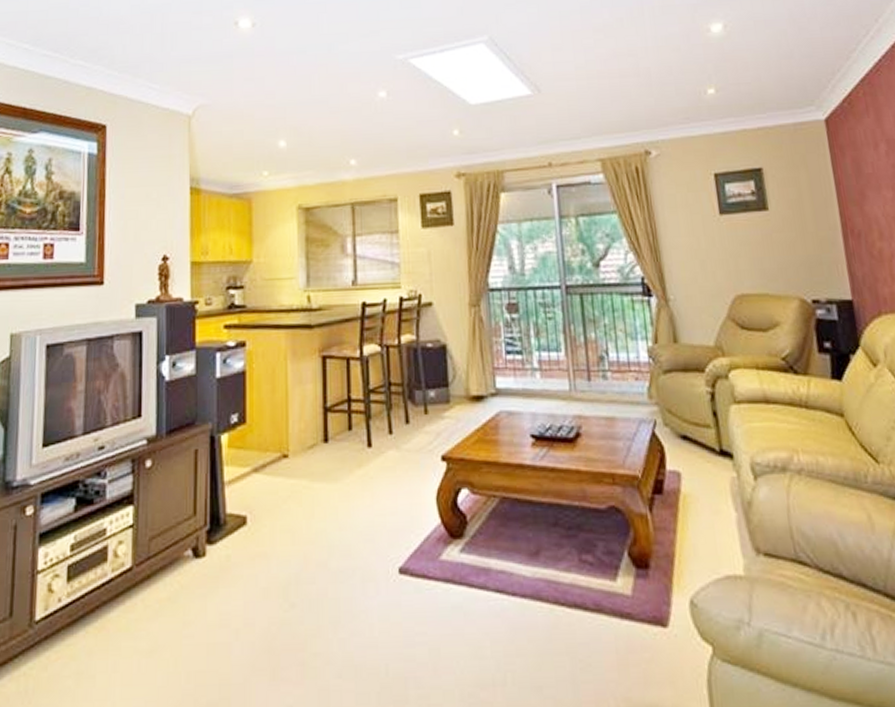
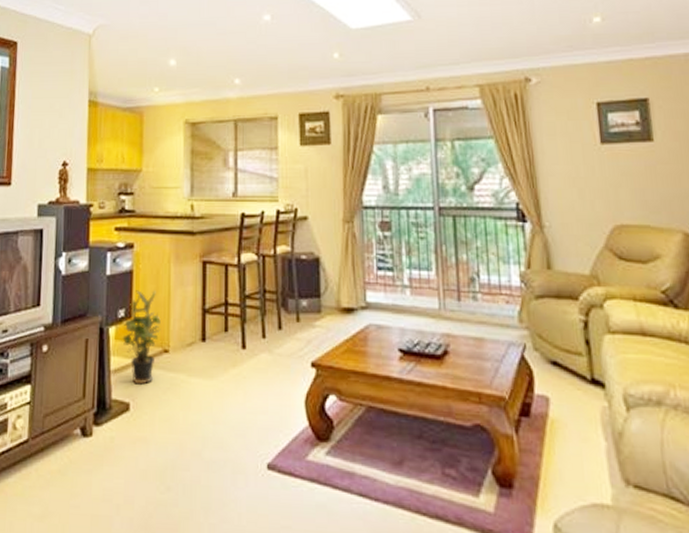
potted plant: none [236,391,278,495] -> present [122,290,161,385]

